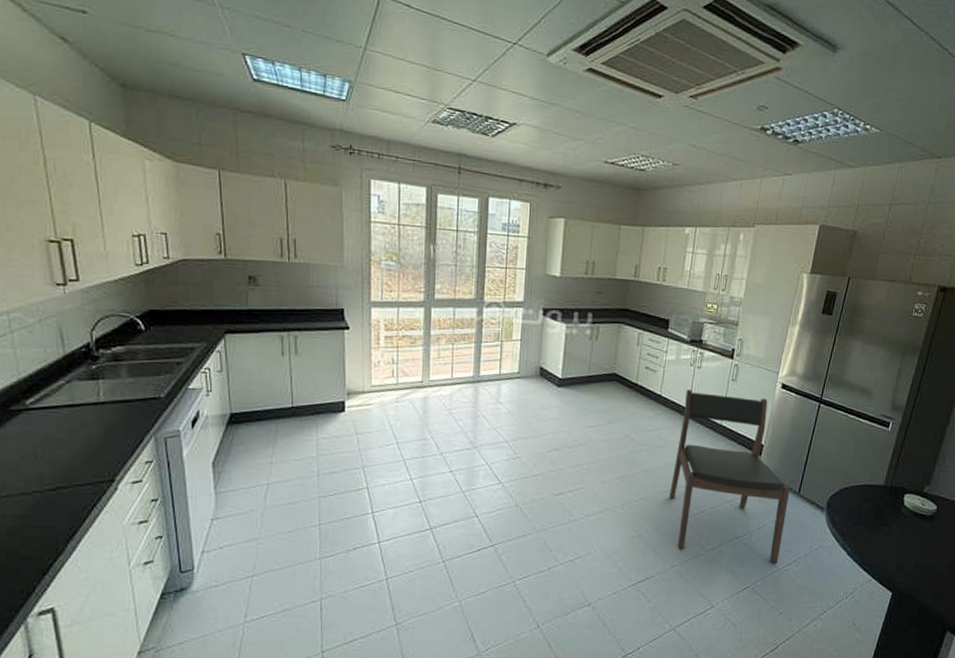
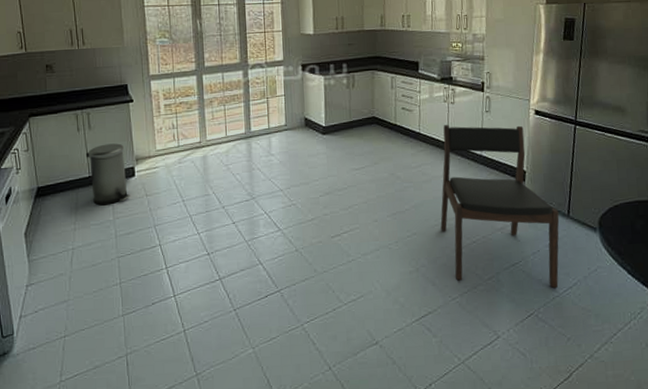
pedal bin: none [289,373,338,440] -> present [85,143,130,206]

